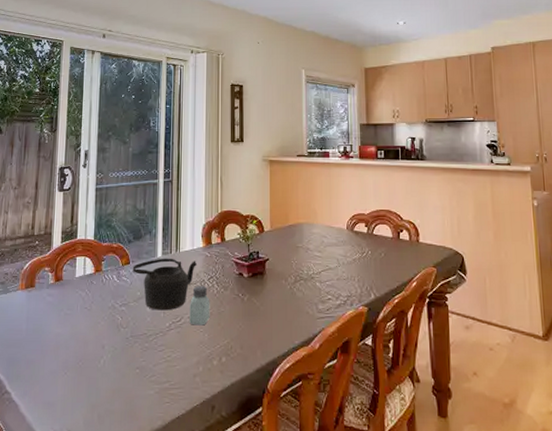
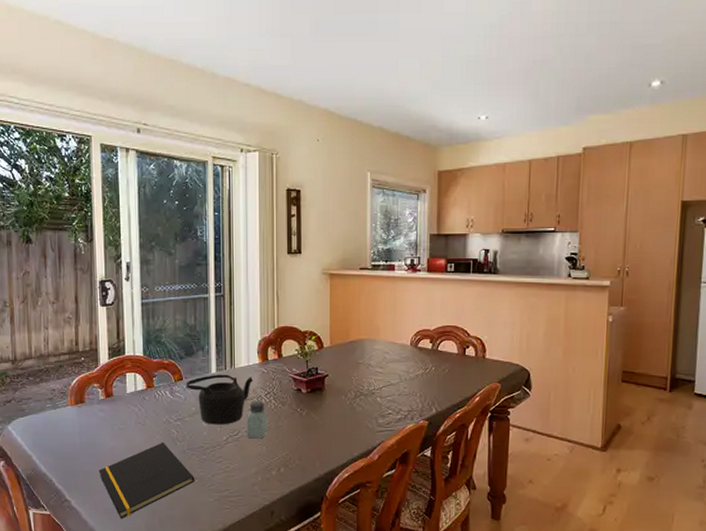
notepad: none [41,328,136,414] -> present [98,442,195,519]

